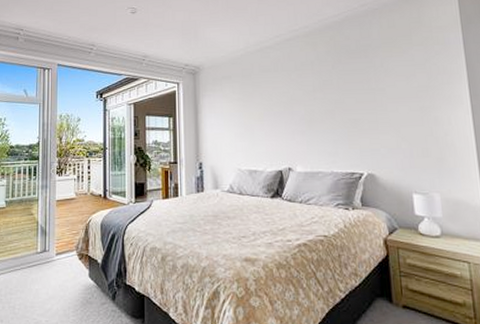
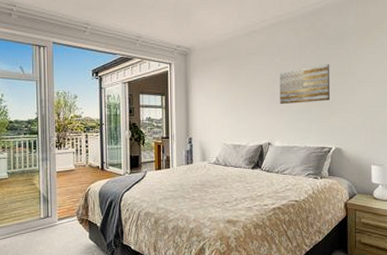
wall art: none [297,79,358,125] -> present [279,63,331,105]

